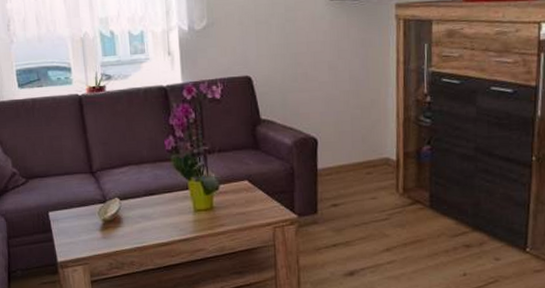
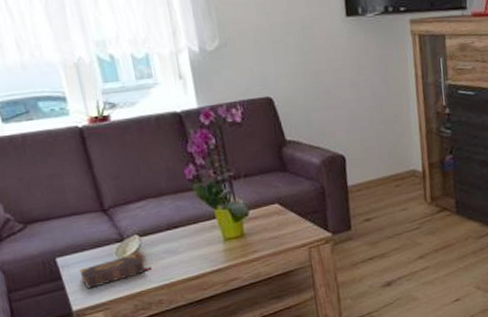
book: none [66,216,127,243] -> present [79,254,151,289]

